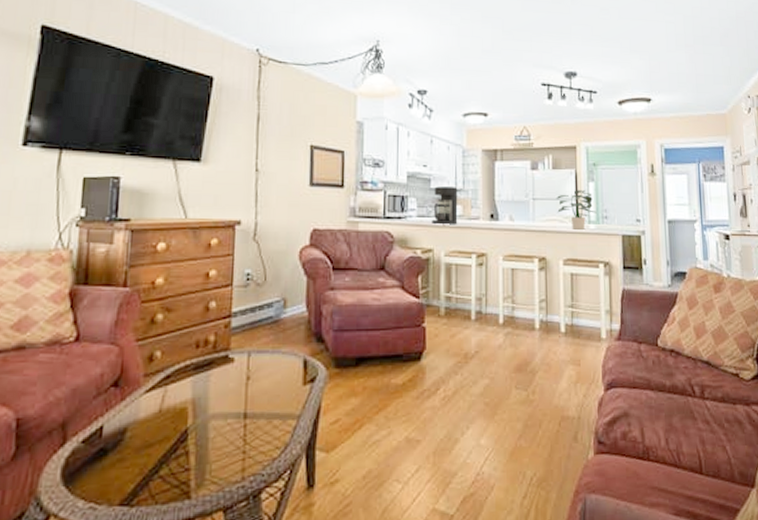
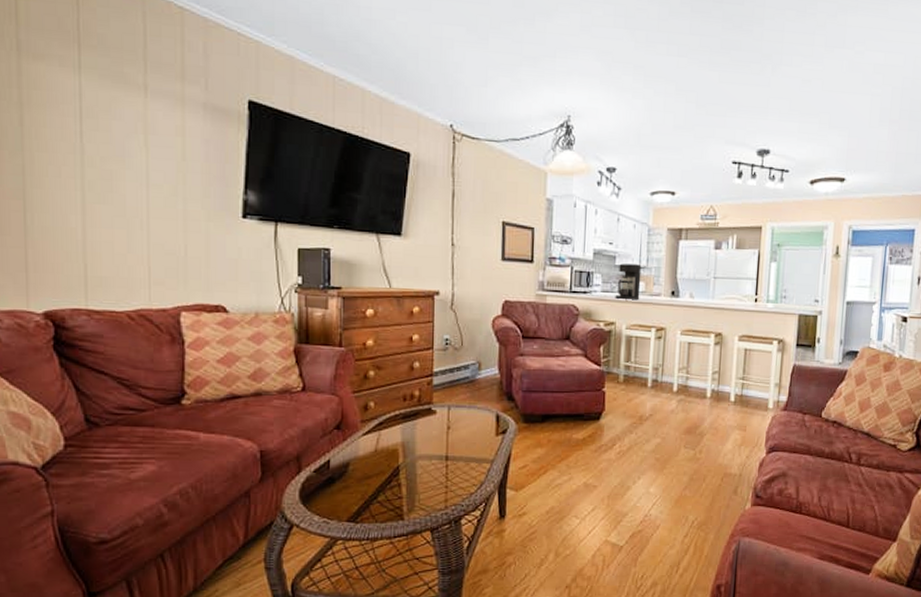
potted plant: present [557,190,597,231] -> none [737,270,776,310]

